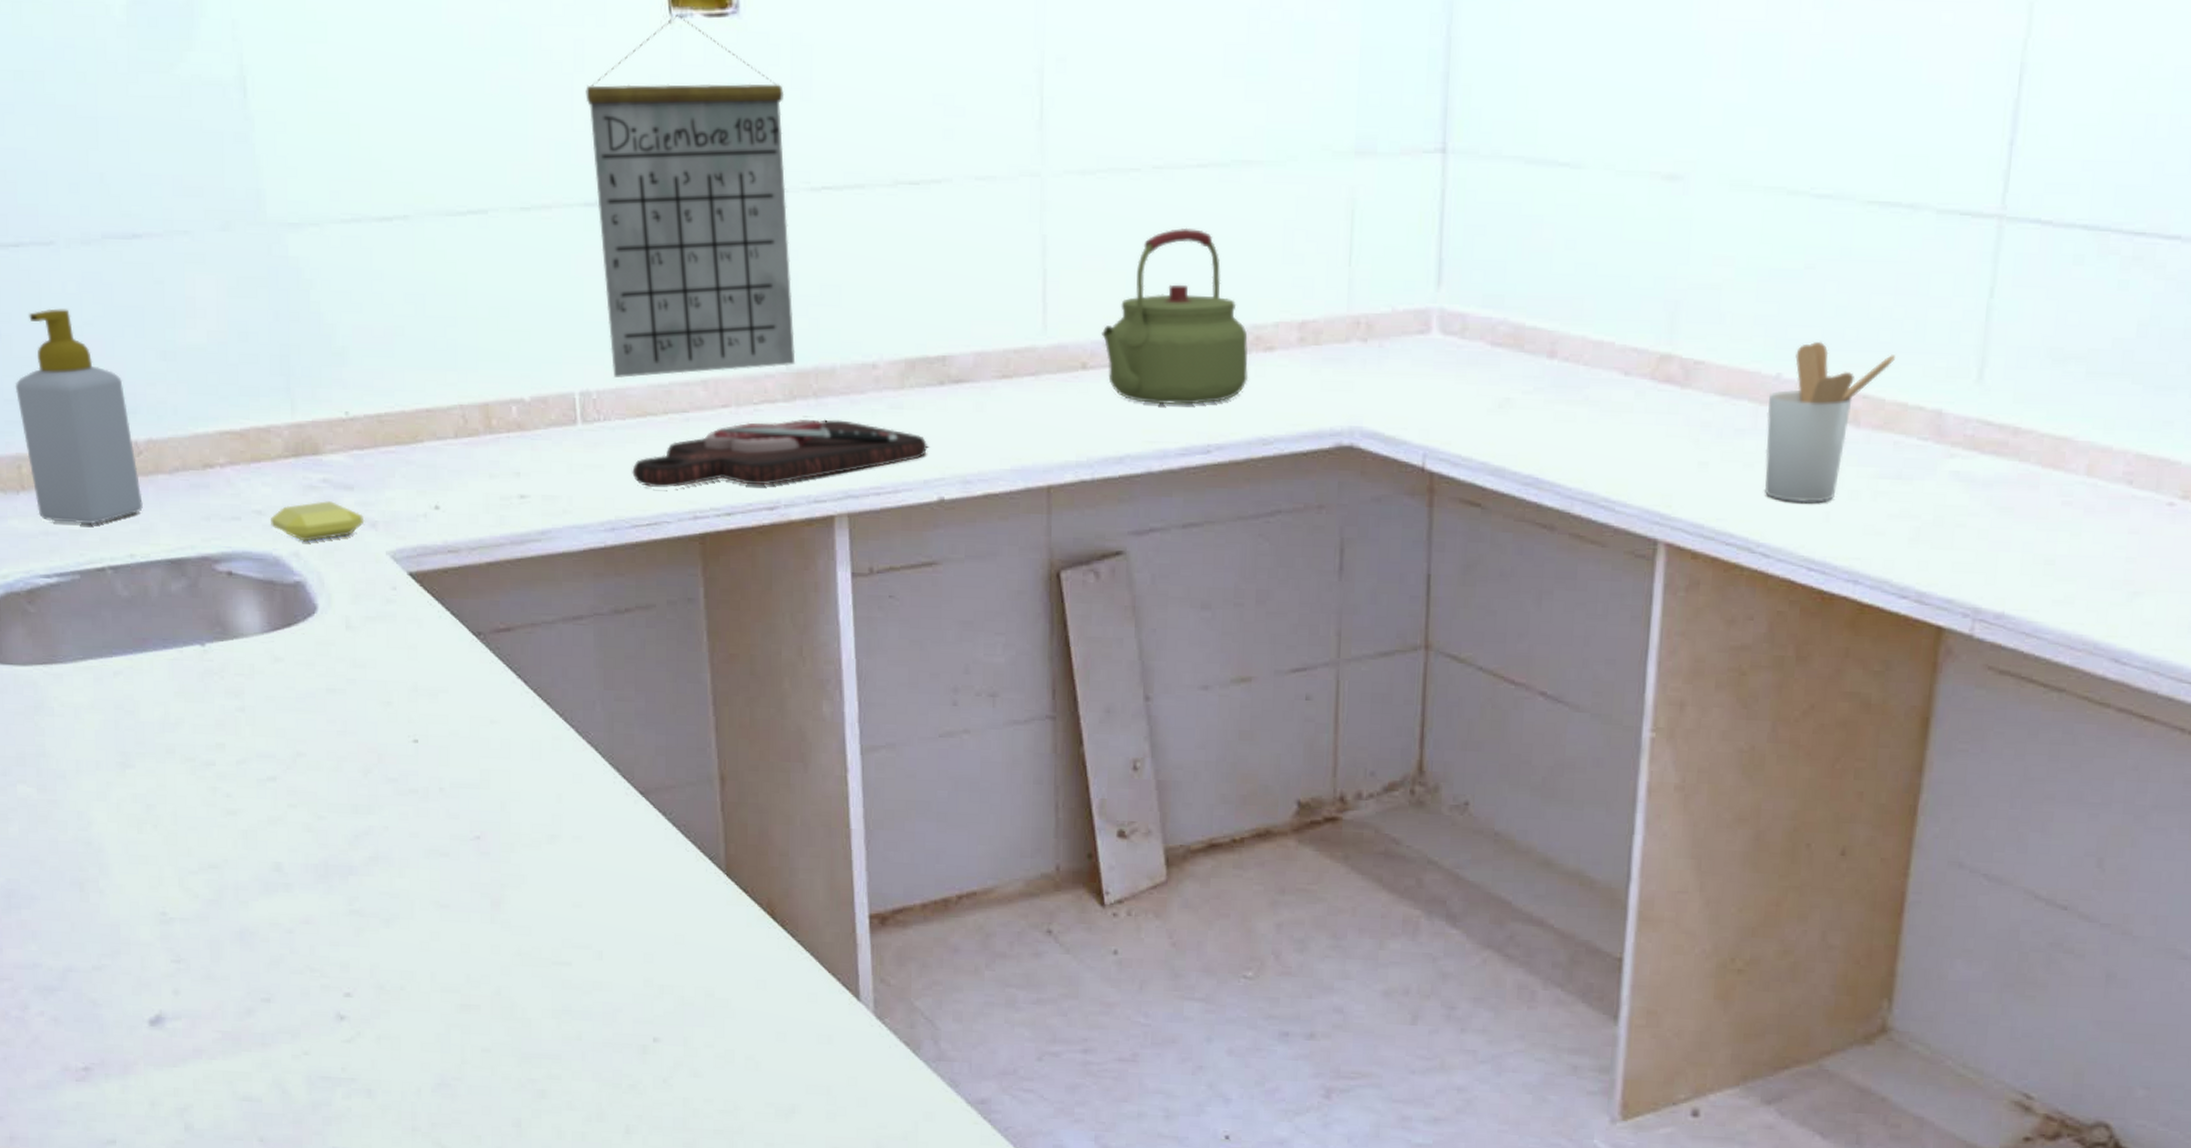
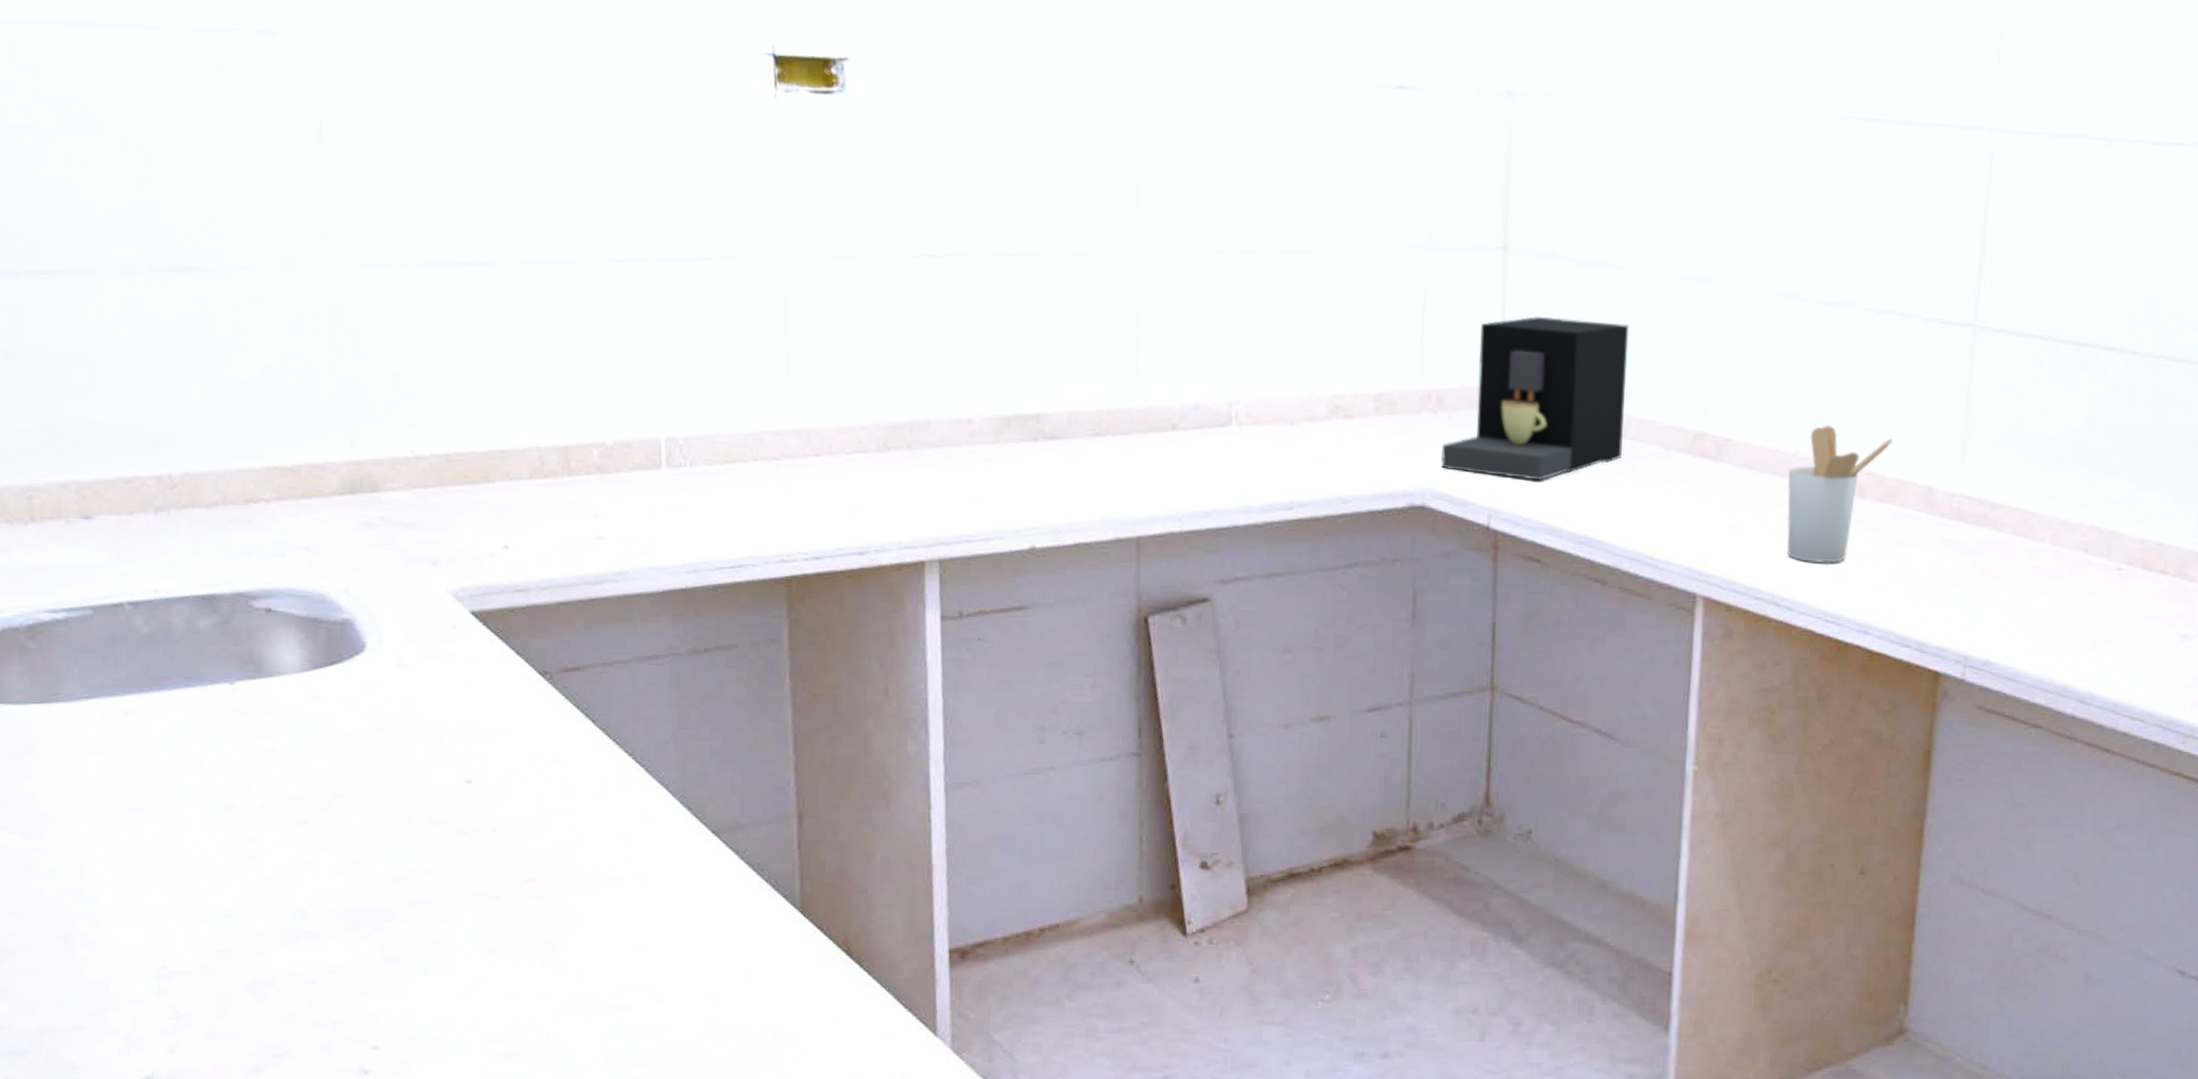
soap bottle: present [15,308,143,524] -> none [32,338,173,558]
soap bar: present [271,501,365,542] -> none [319,538,425,579]
calendar: present [586,14,796,378] -> none [685,88,891,426]
cutting board: present [632,419,928,488] -> none [717,470,1021,532]
kettle: present [1102,227,1249,405] -> none [1191,306,1329,465]
coffee maker: none [1371,227,1585,415] -> present [1441,317,1629,481]

